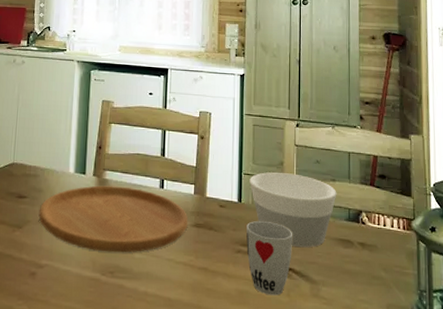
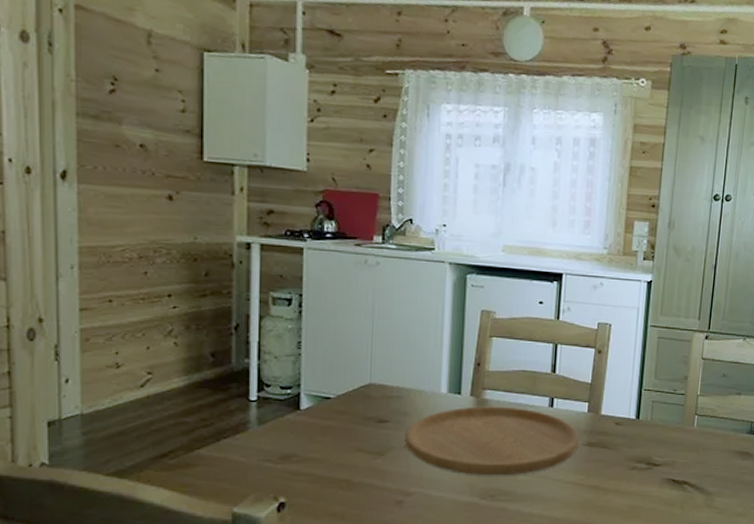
cup: present [246,220,293,296] -> none [642,436,692,509]
bowl: present [249,172,337,248] -> none [649,387,741,462]

